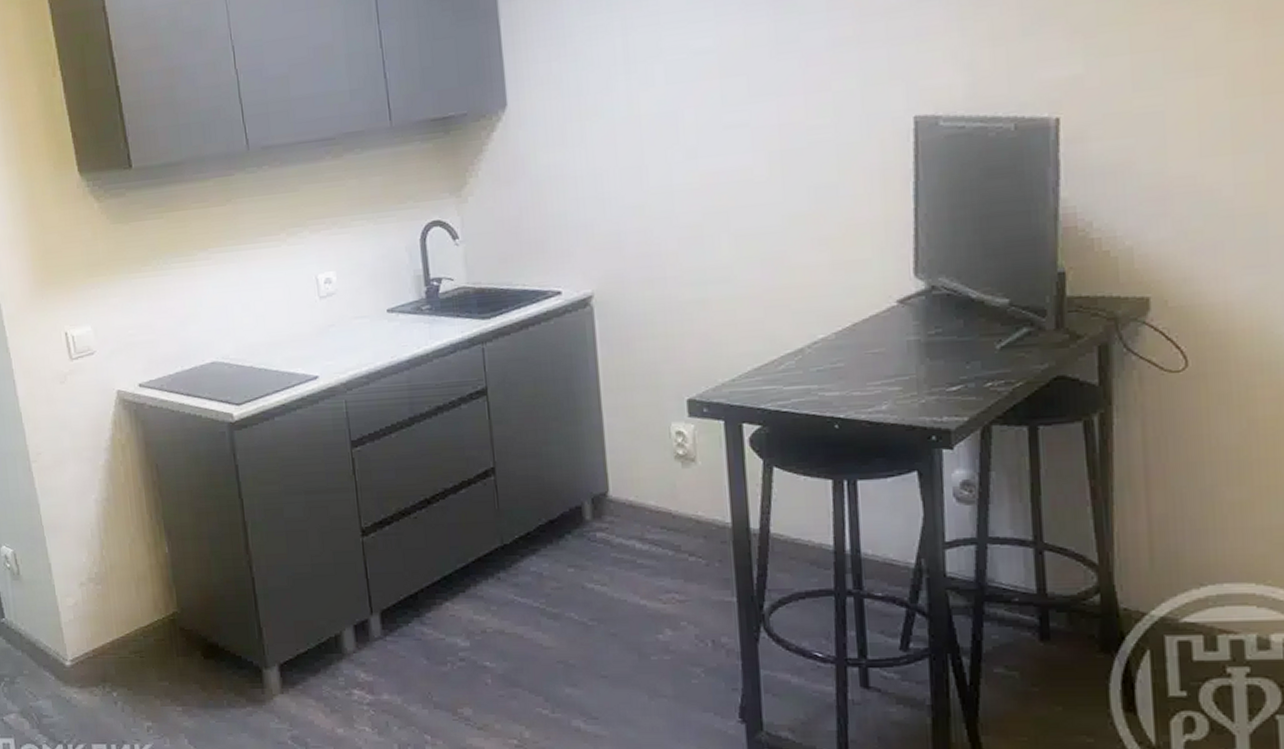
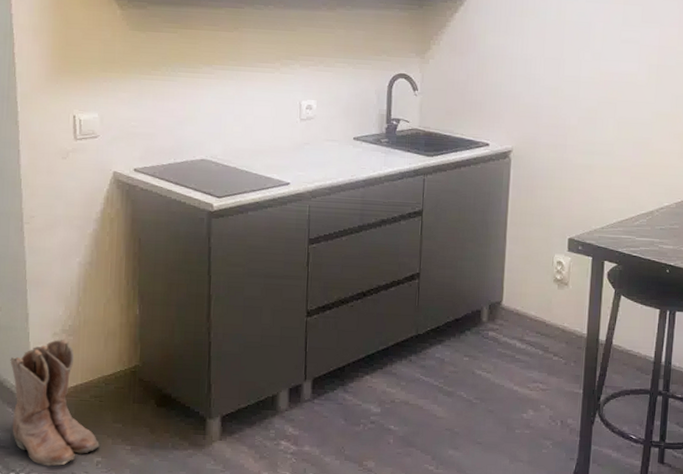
boots: none [39,590,148,735] -> present [10,339,99,466]

